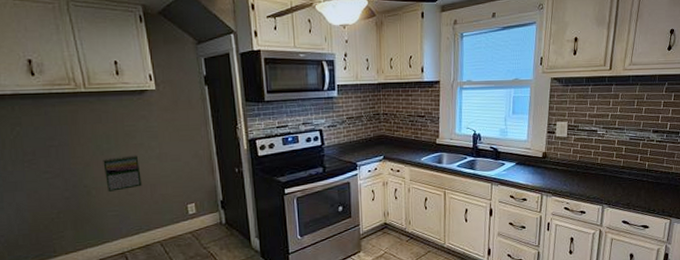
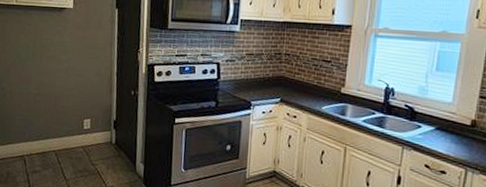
calendar: present [103,155,142,192] -> none [19,65,49,97]

